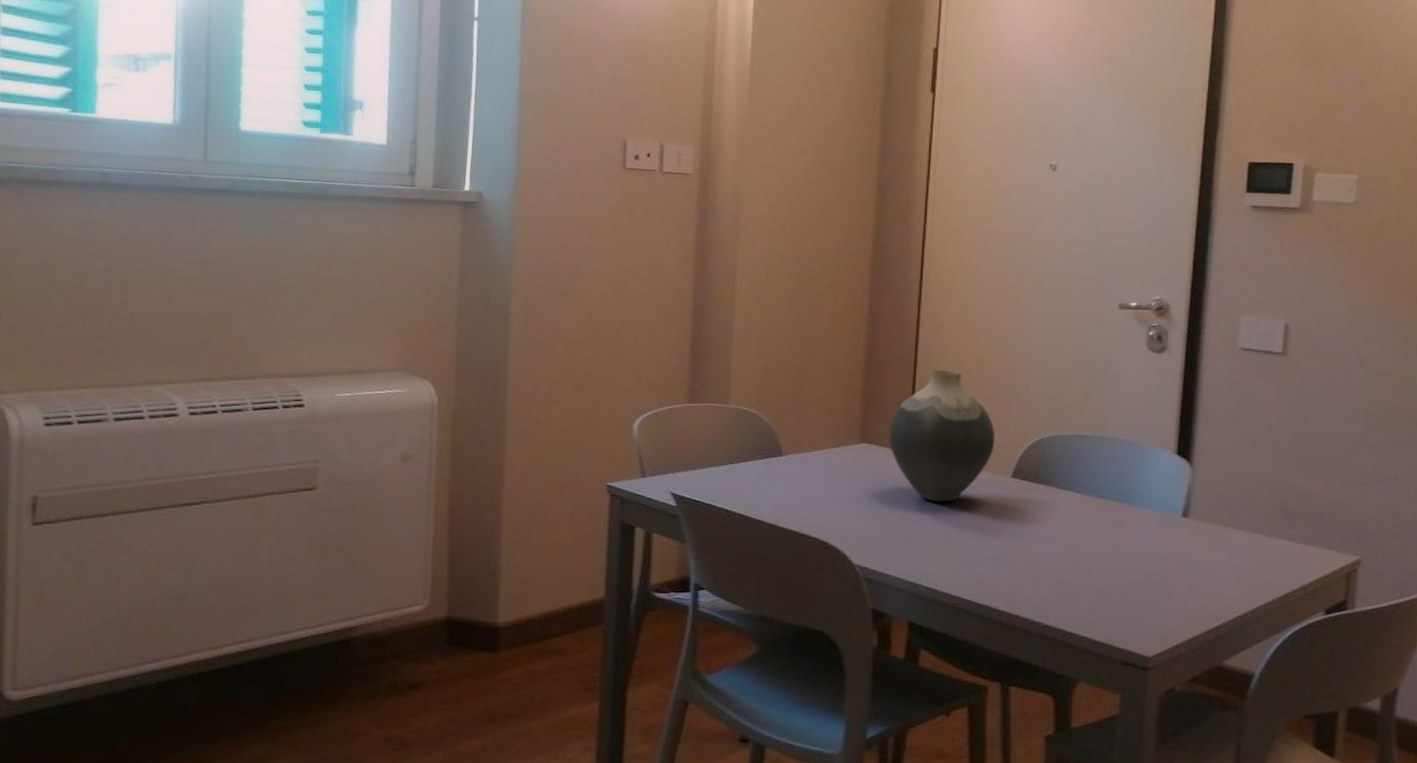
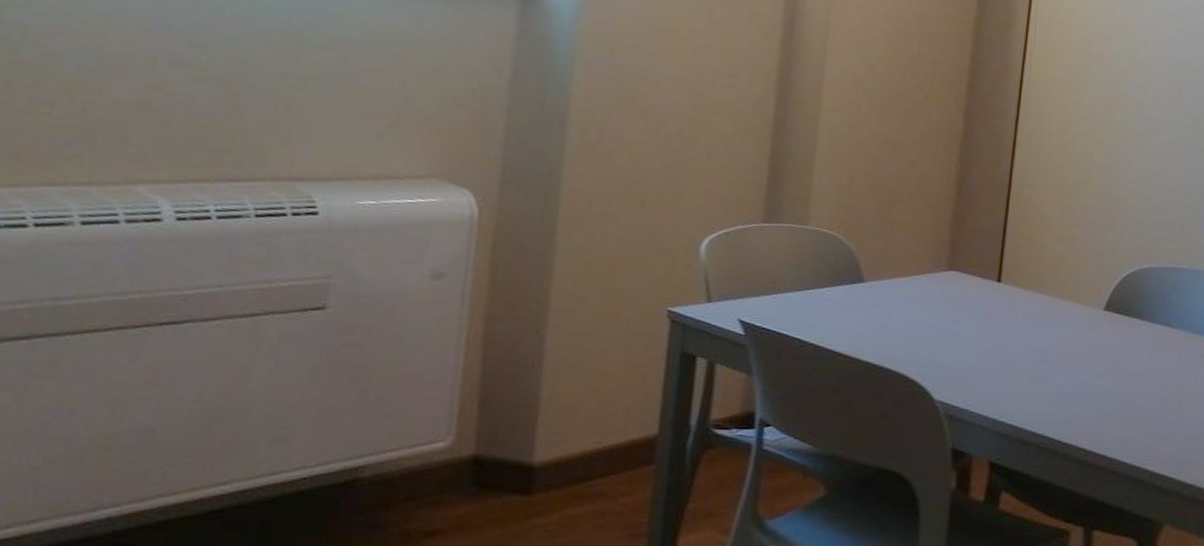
vase: present [888,369,995,502] -> none [977,195,1089,335]

